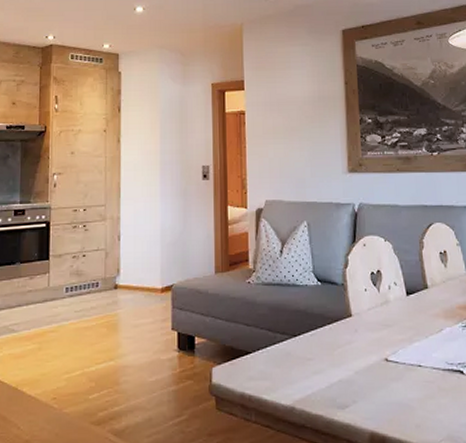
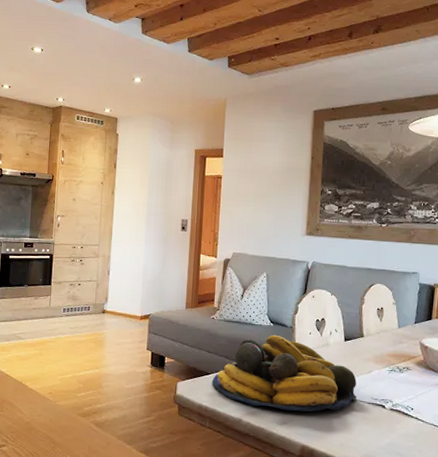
fruit bowl: none [254,295,429,390] -> present [212,334,357,412]

